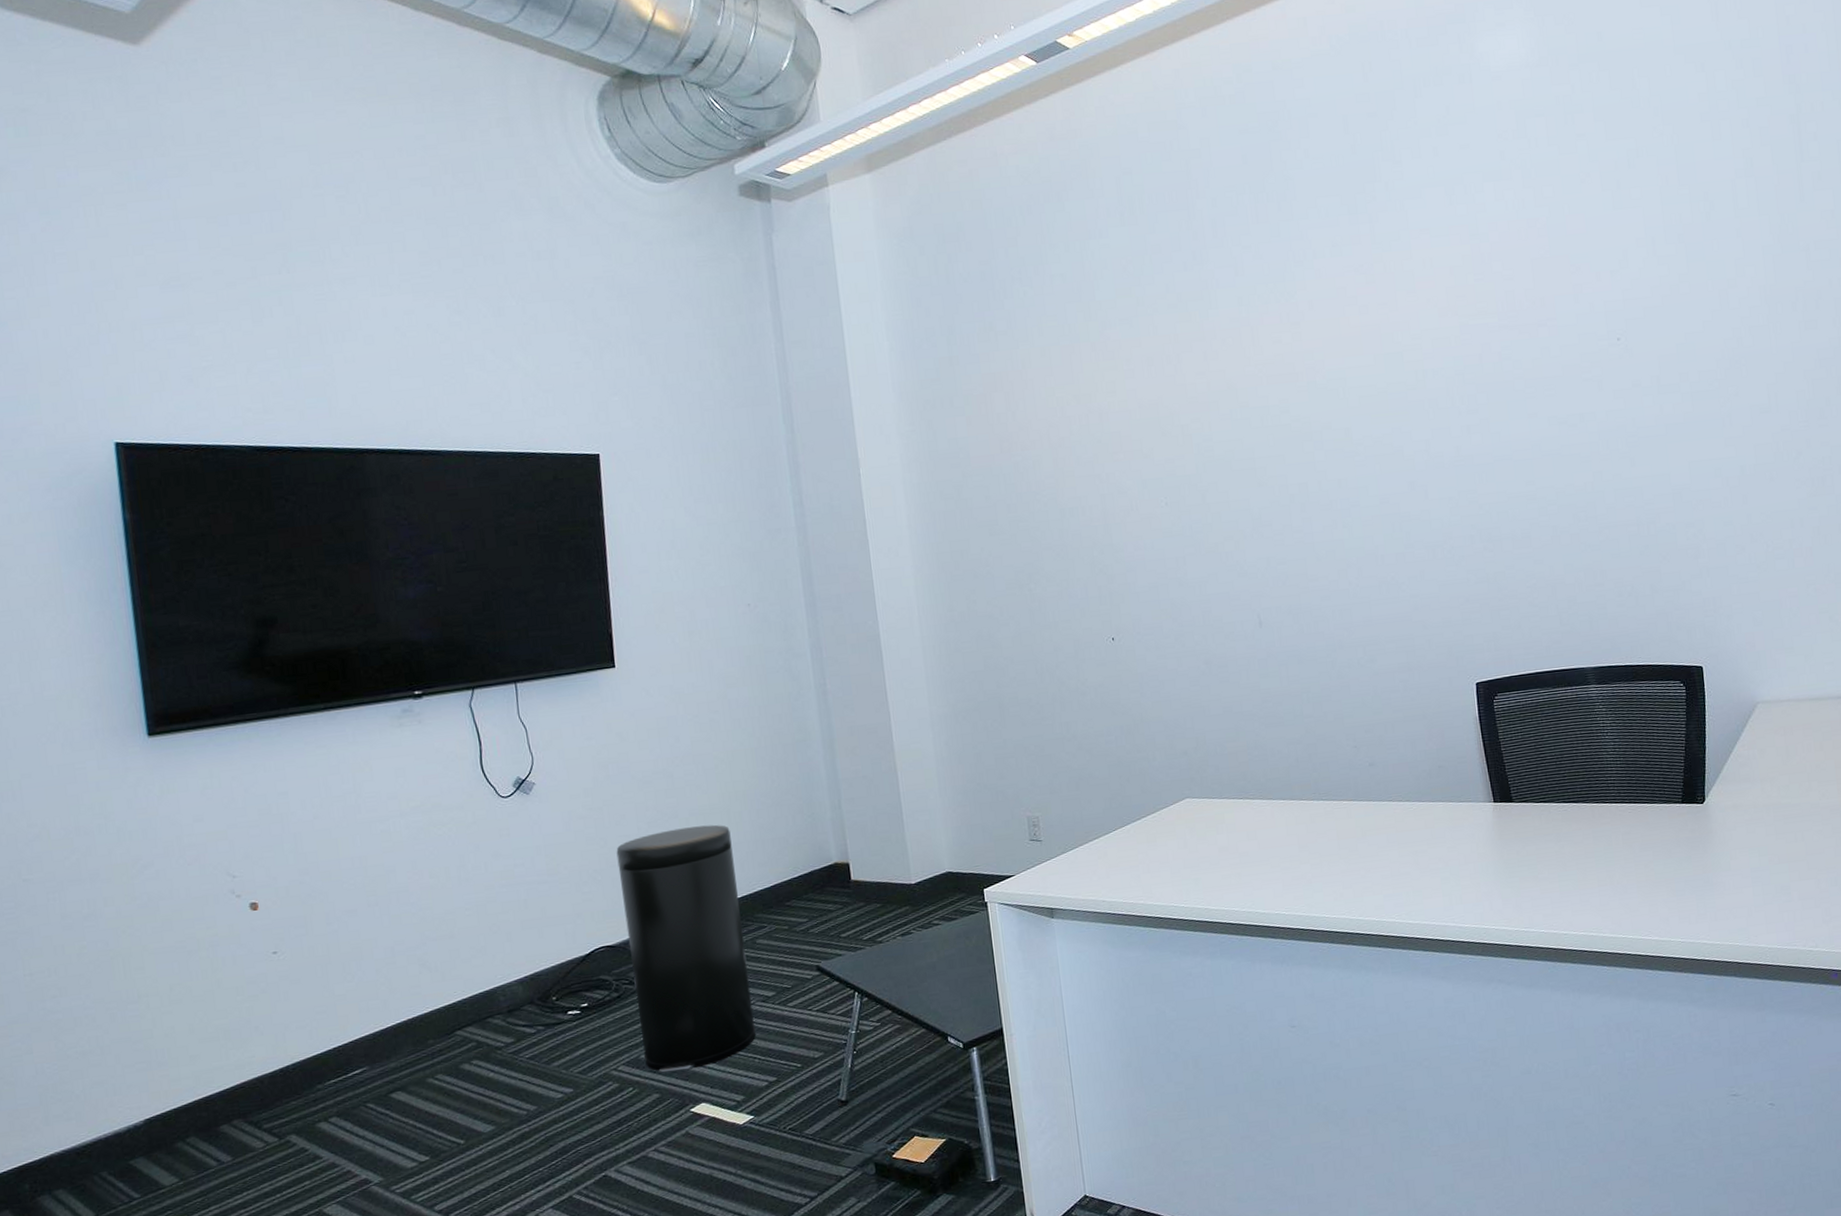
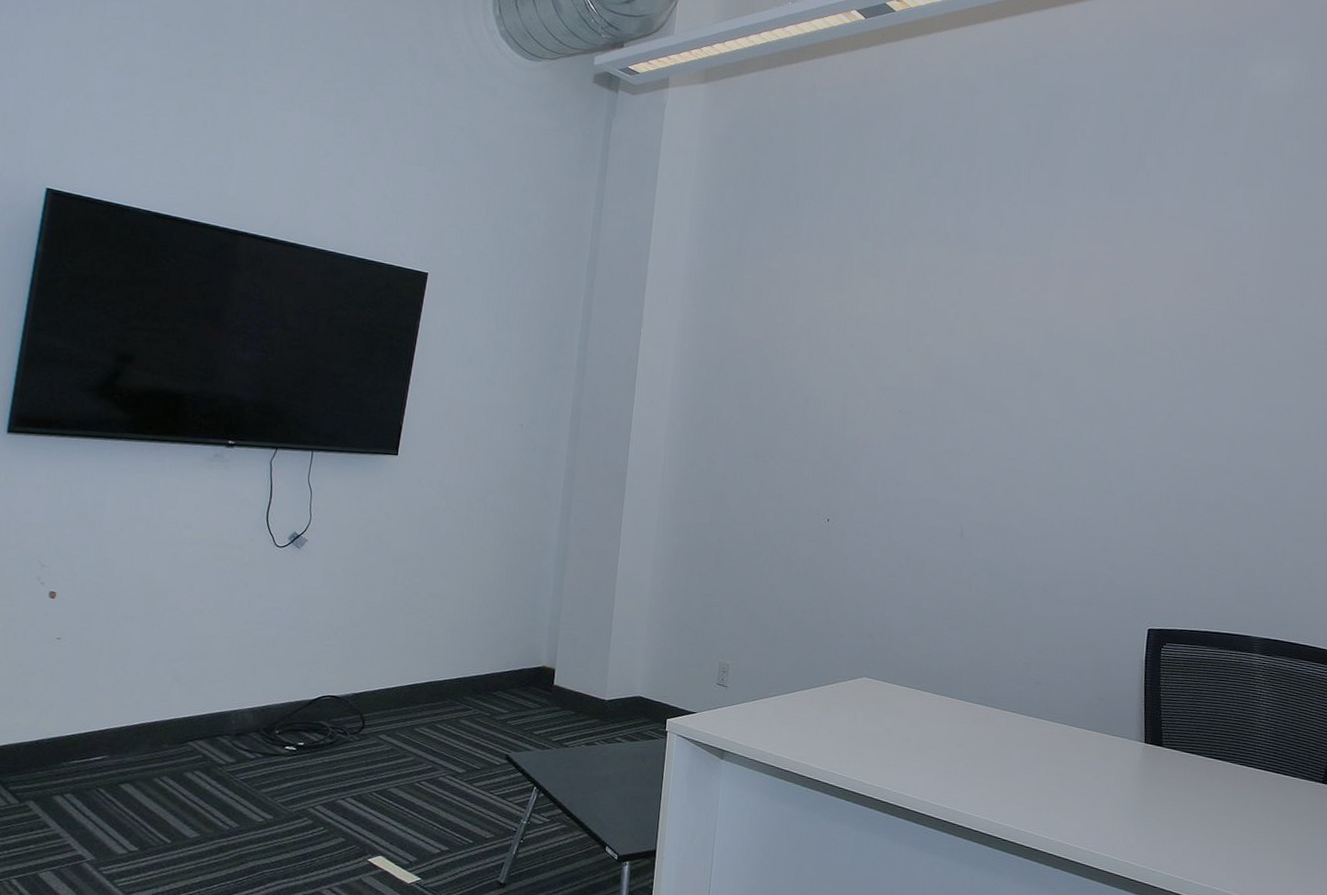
pedal bin: present [616,824,756,1074] -> none [339,605,460,824]

